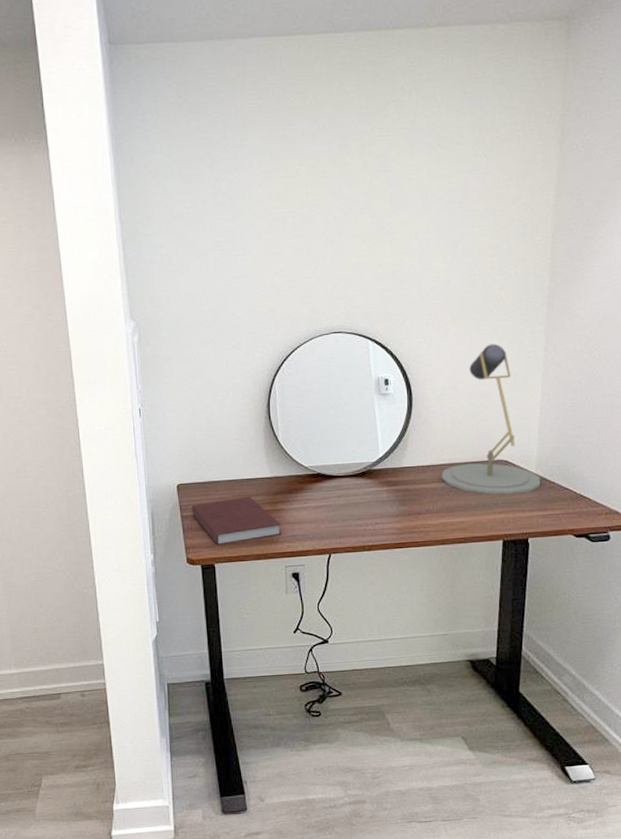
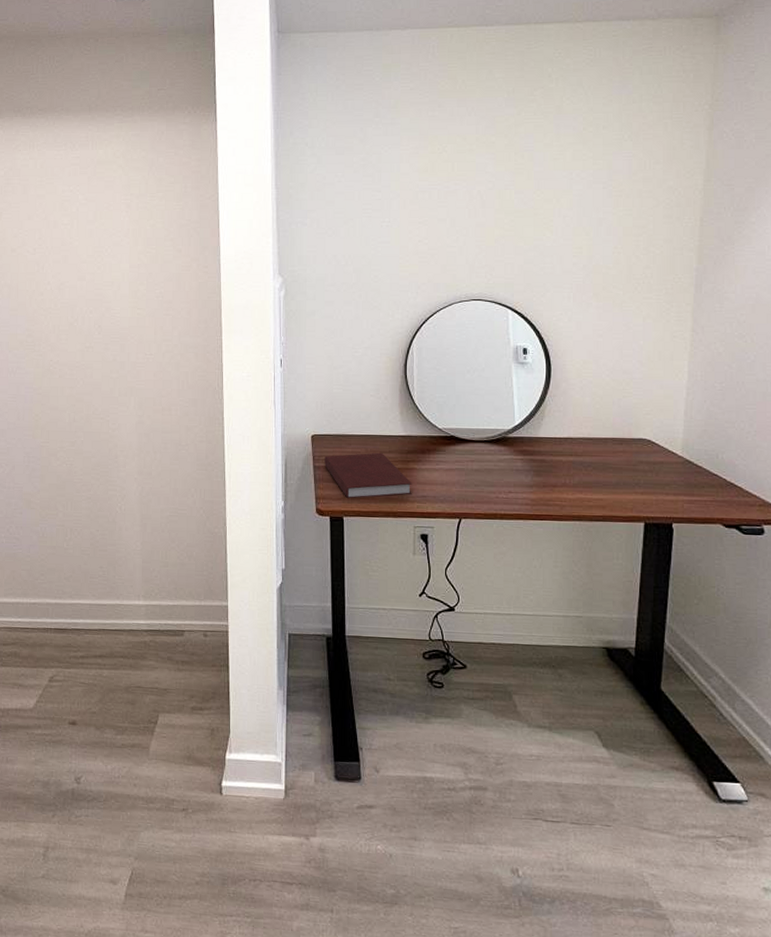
desk lamp: present [441,343,541,495] -> none [579,321,686,476]

